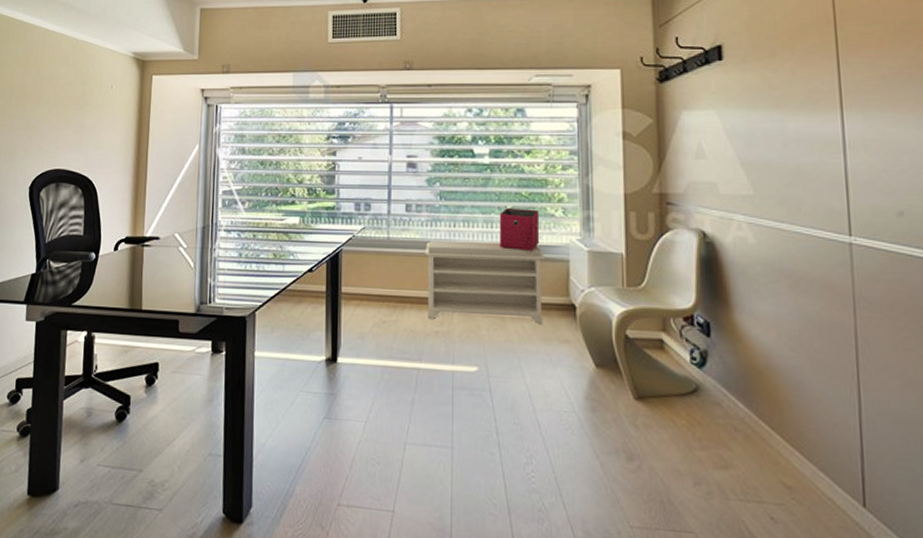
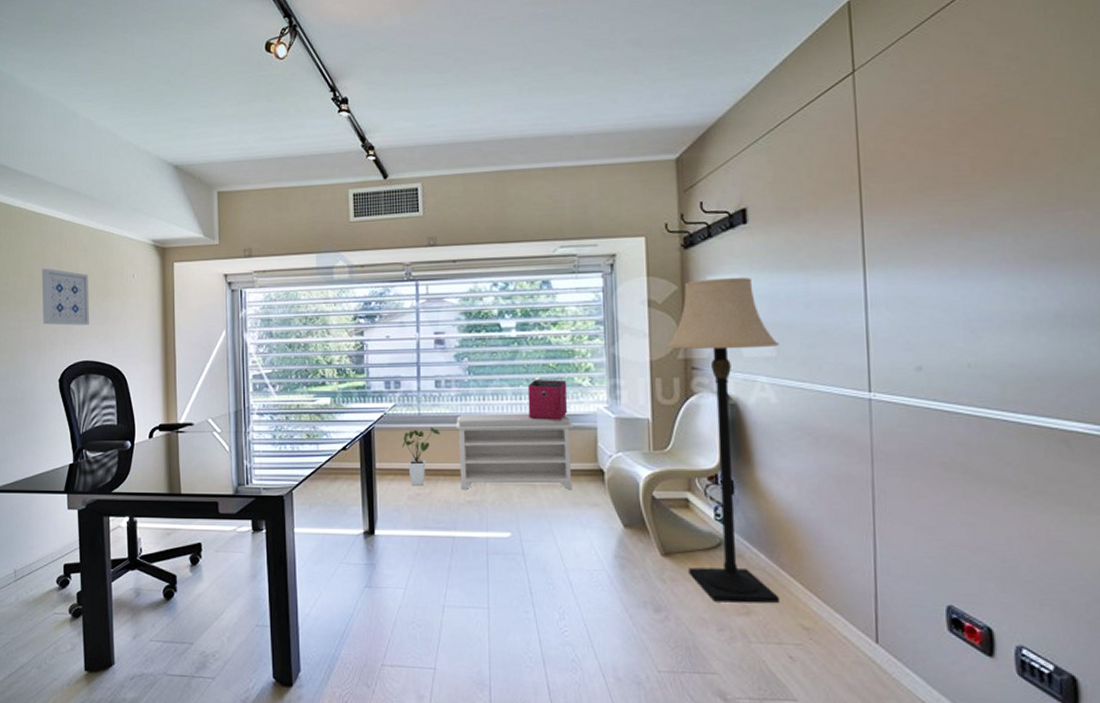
wall art: none [19,75,68,134] -> present [41,268,90,326]
house plant: none [369,252,409,313] -> present [402,427,440,486]
lamp: none [641,113,760,458] -> present [666,277,780,604]

